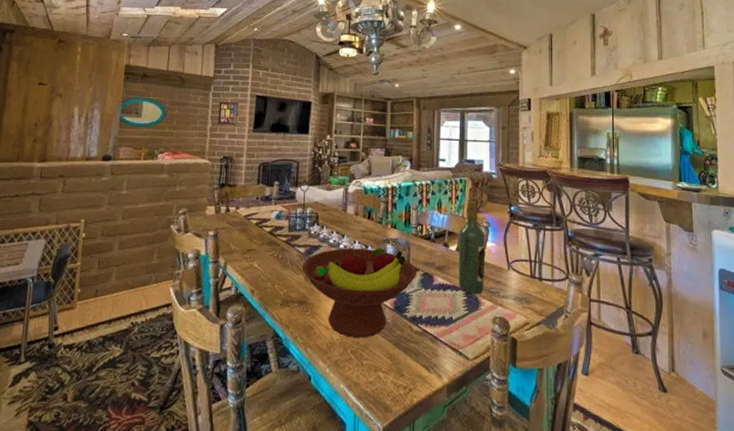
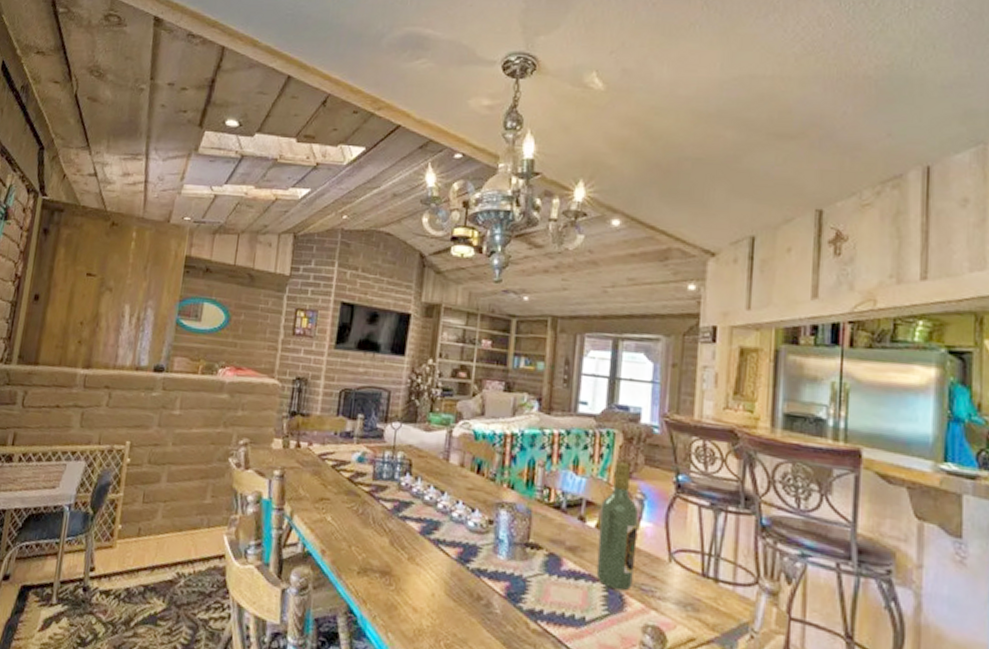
fruit bowl: present [301,248,417,338] -> none [386,508,539,630]

